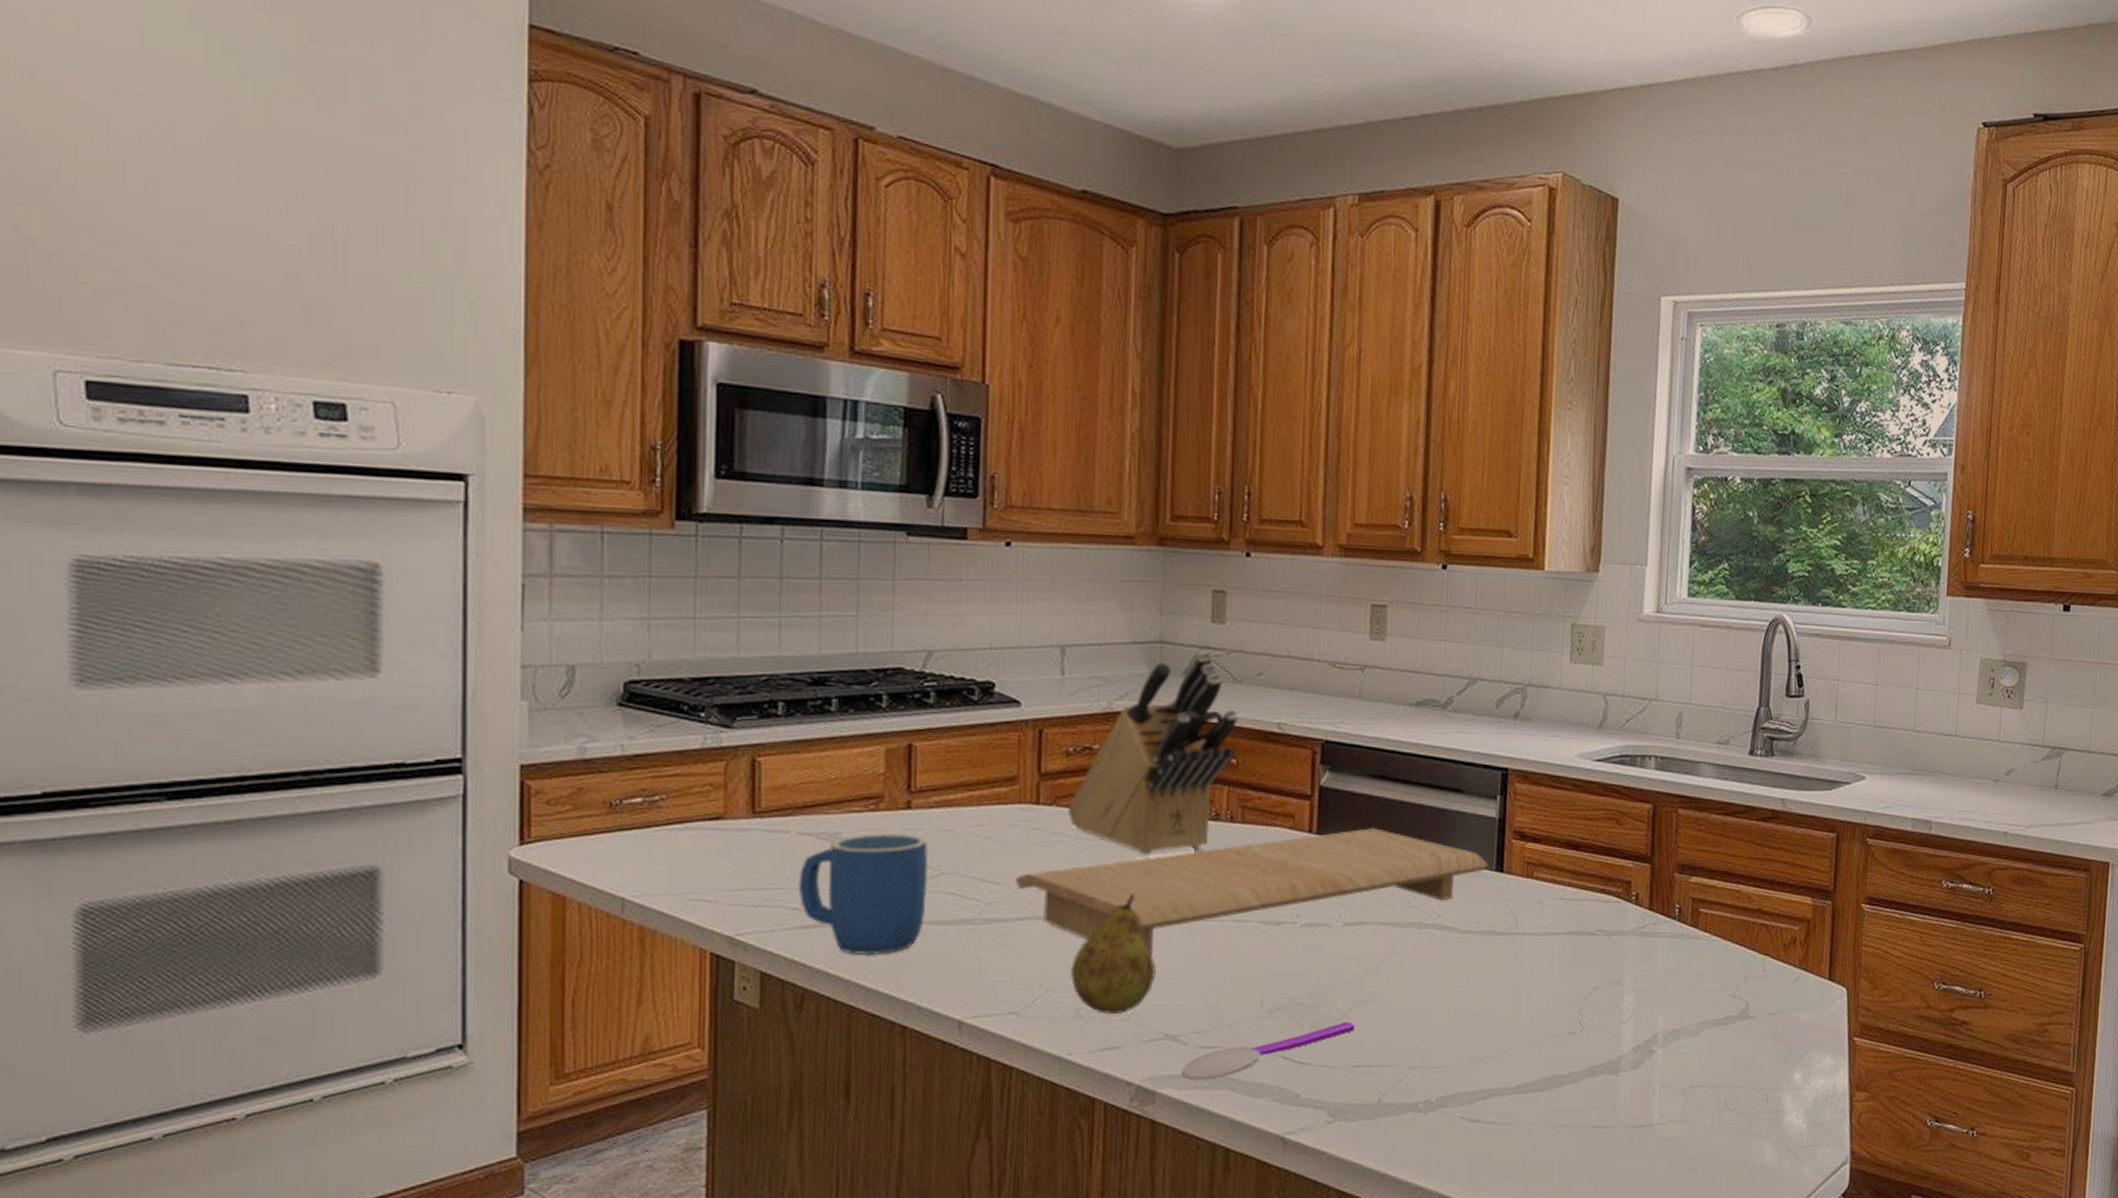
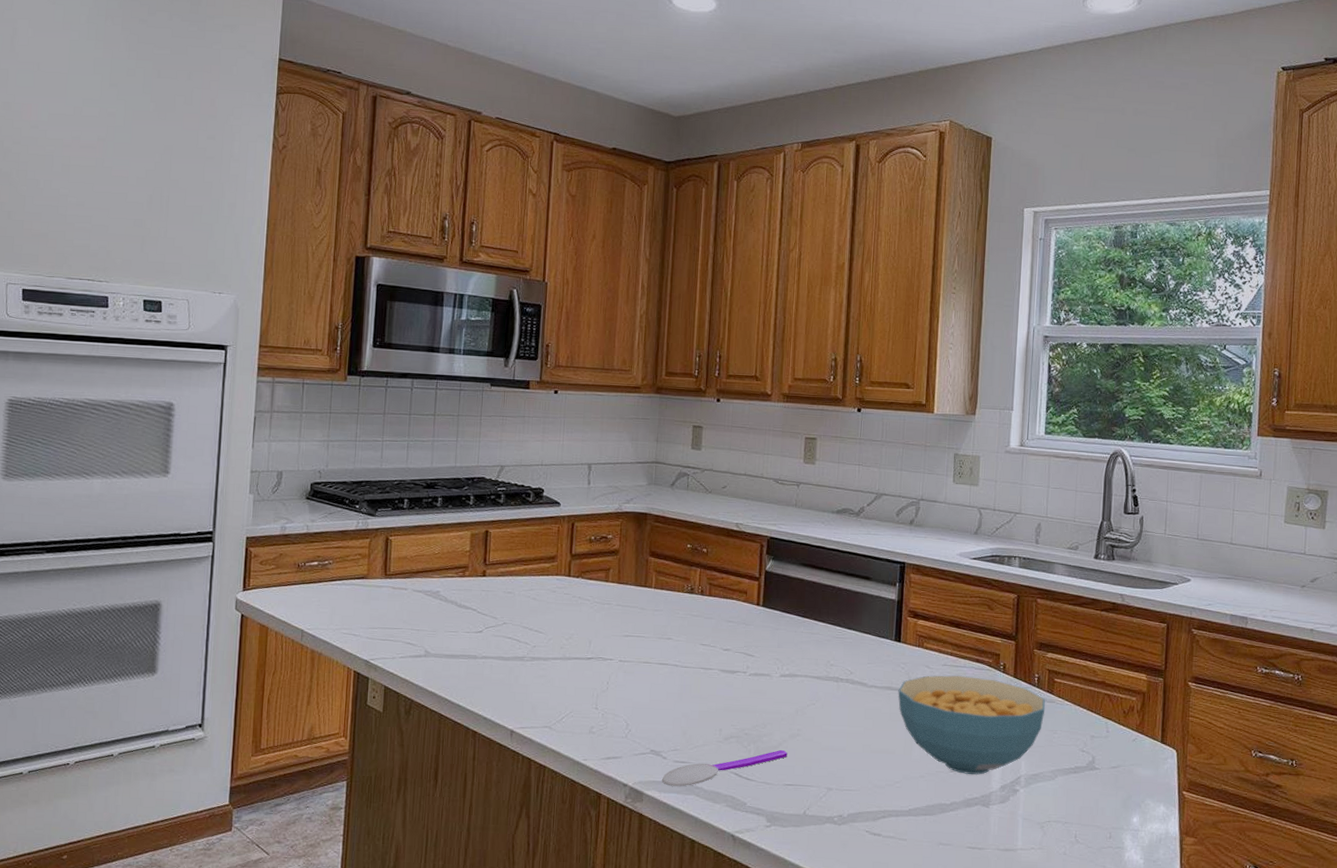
mug: present [798,832,928,956] -> none [411,593,496,679]
cutting board: present [1015,828,1489,957] -> none [552,604,890,692]
knife block: present [1067,651,1238,854] -> none [589,469,708,616]
fruit: present [1071,893,1156,1015] -> none [587,644,646,733]
cereal bowl: none [1500,912,1689,1036] -> present [898,675,1046,775]

